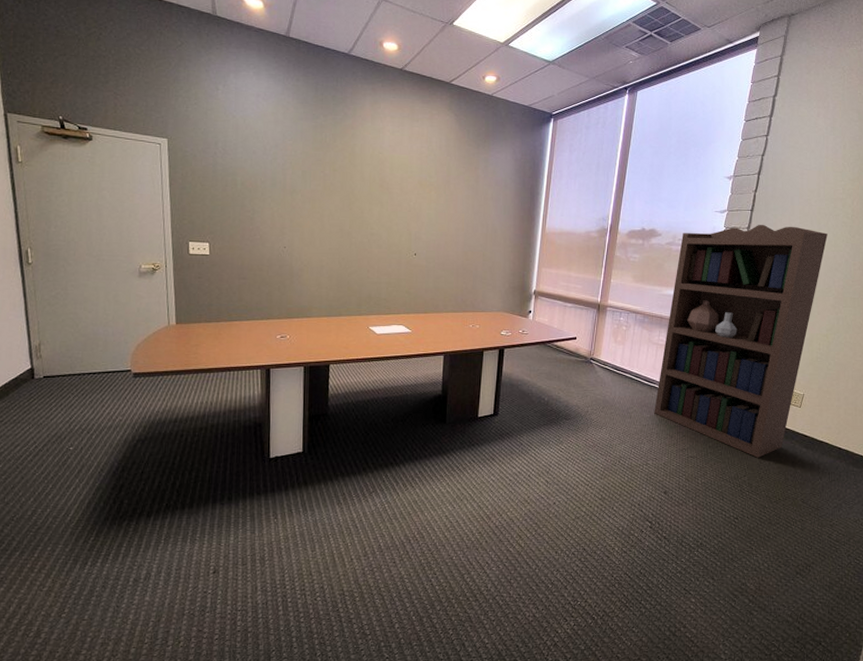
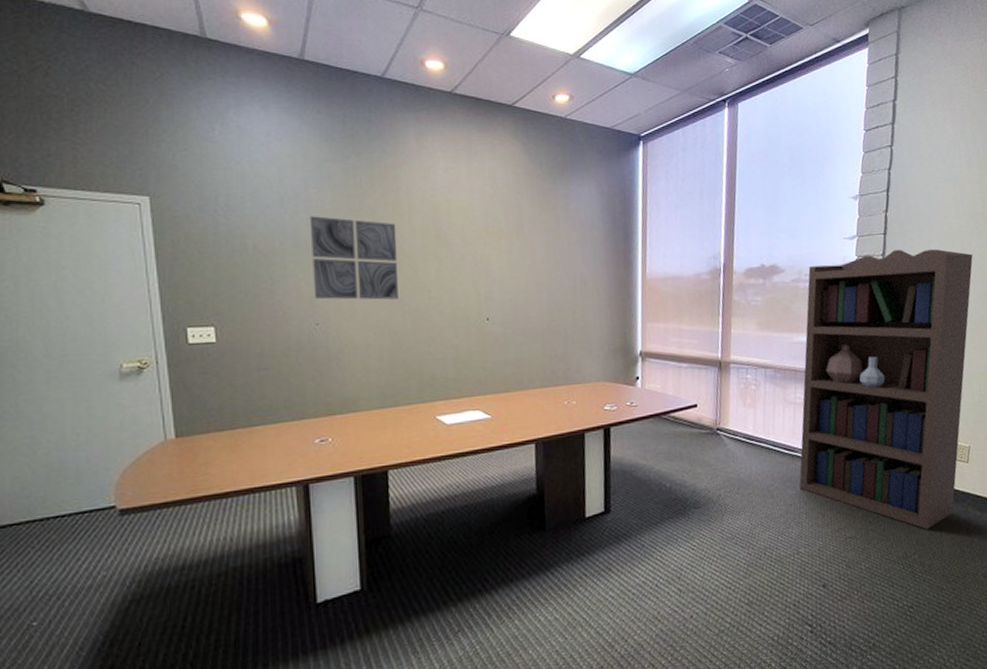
wall art: none [284,162,350,233] -> present [309,216,399,300]

